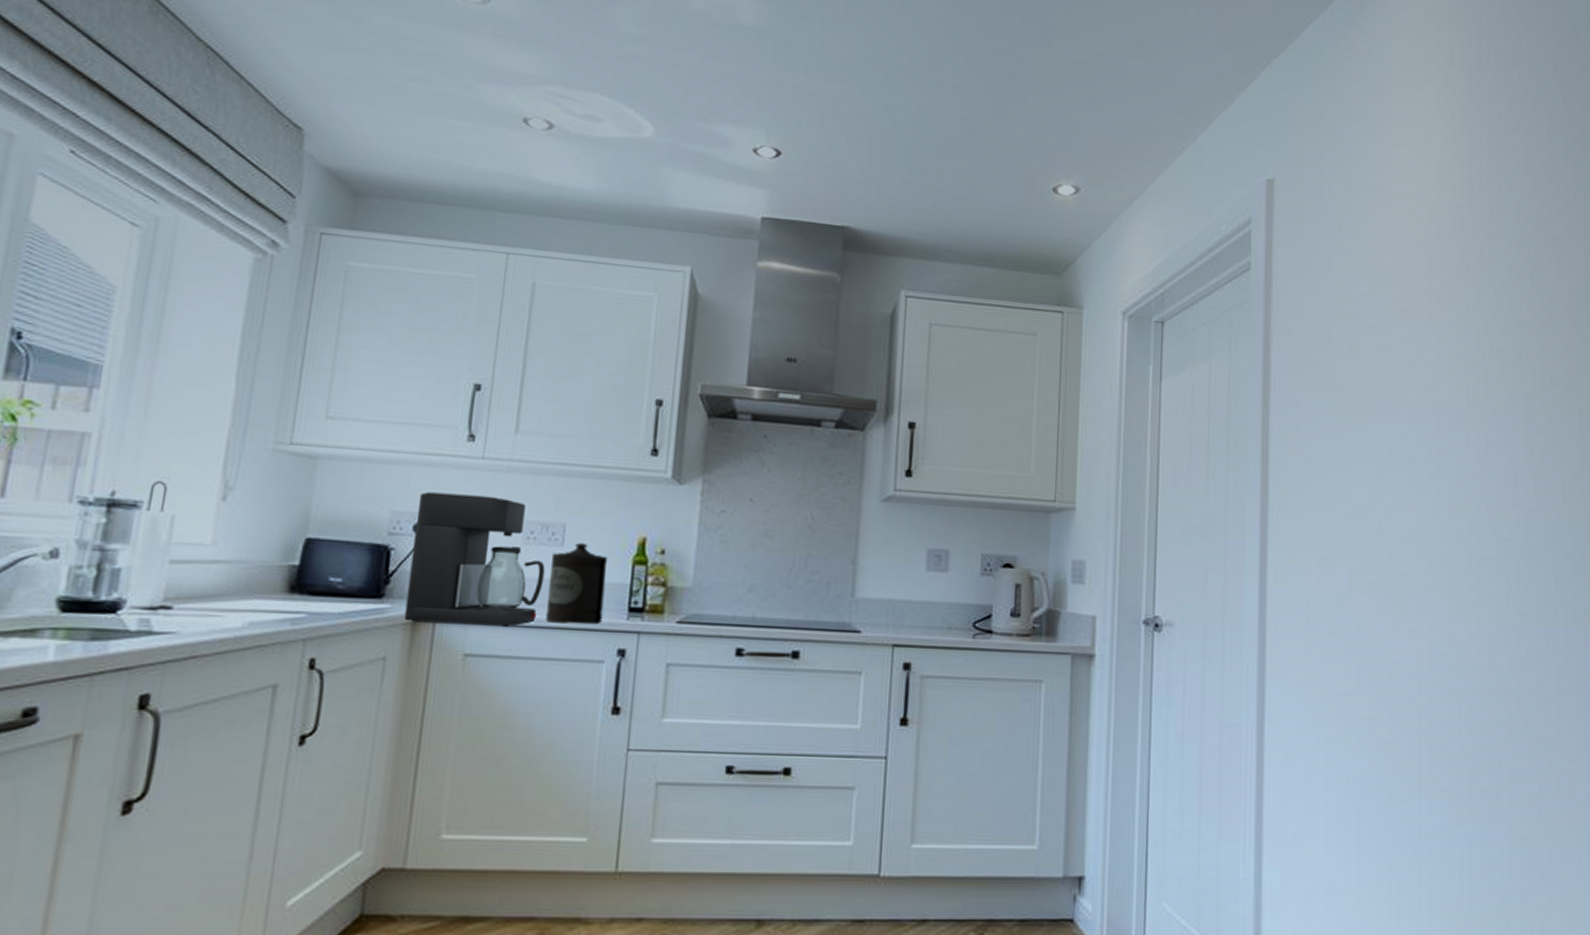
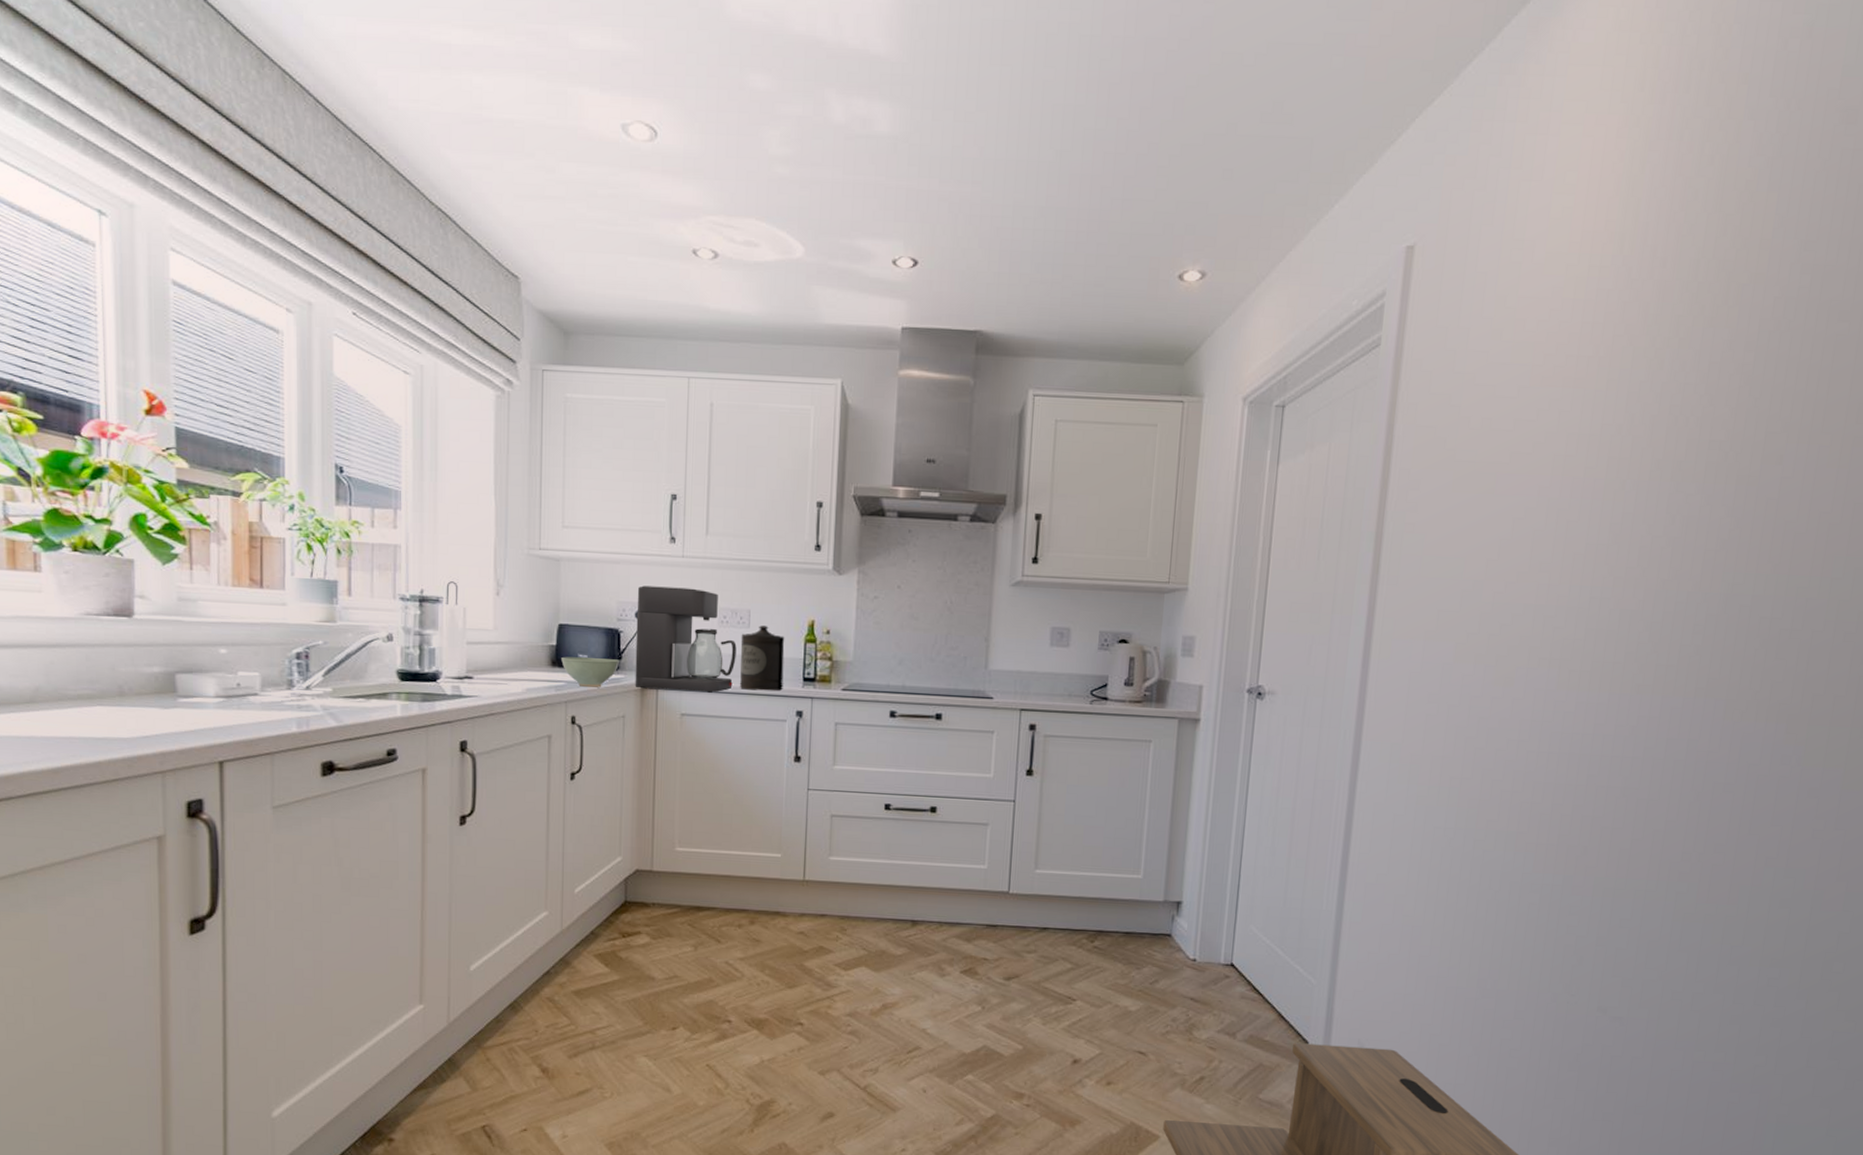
bowl: none [304,580,387,621] -> present [561,656,620,688]

